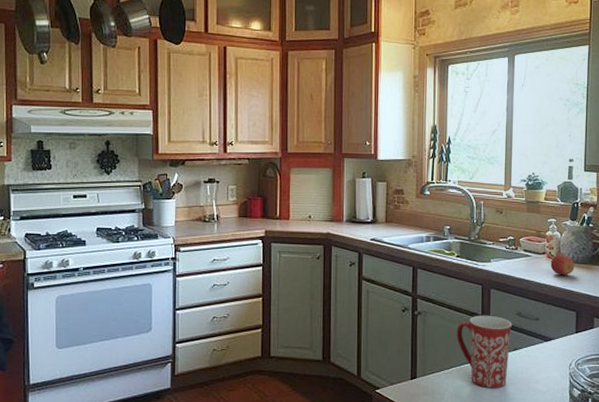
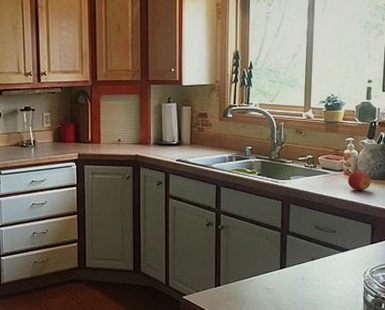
mug: present [456,315,512,388] -> none [257,228,310,294]

